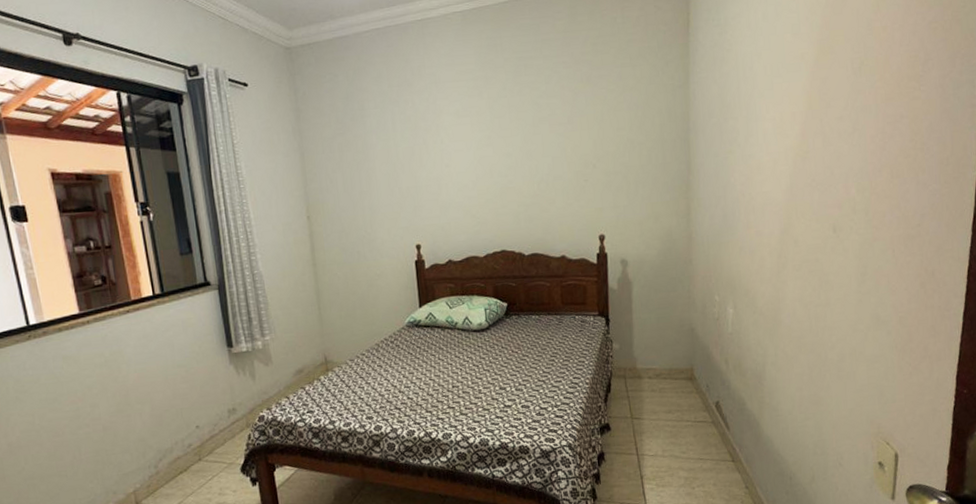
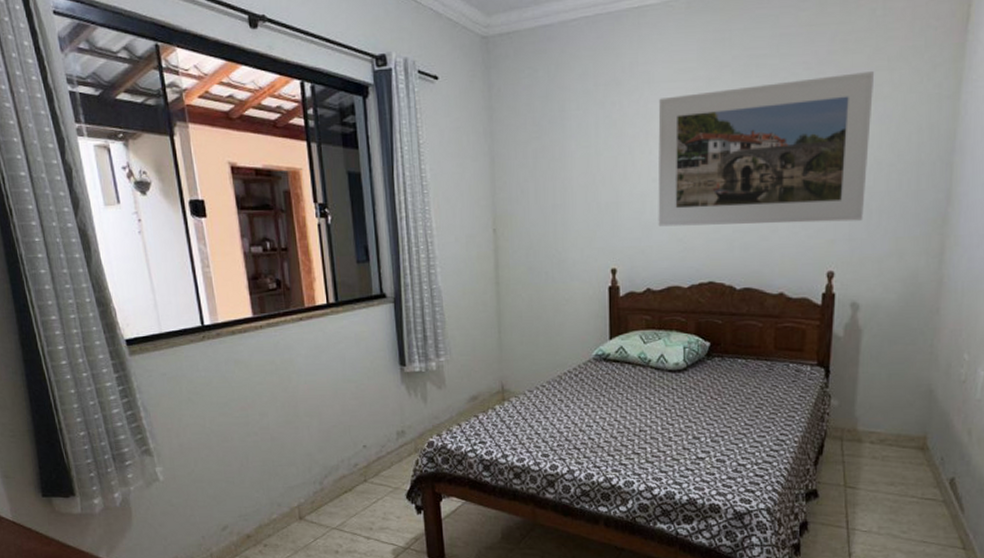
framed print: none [446,68,624,206] -> present [658,72,875,227]

